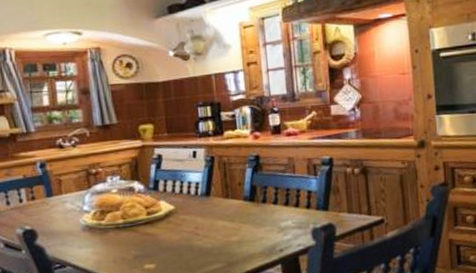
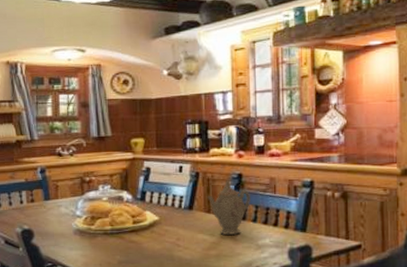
teapot: none [223,162,270,220] -> present [206,180,250,235]

